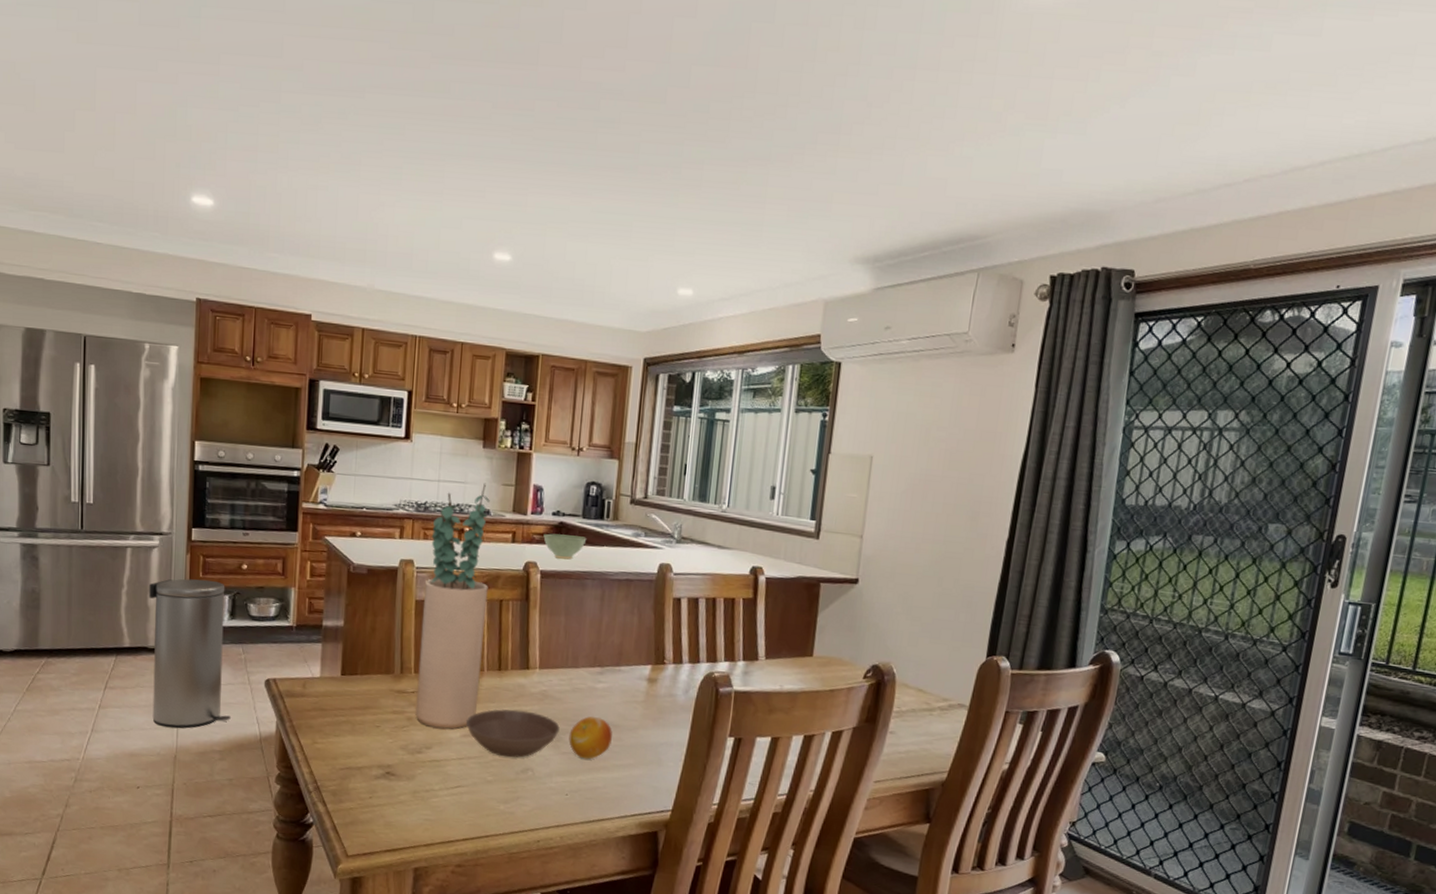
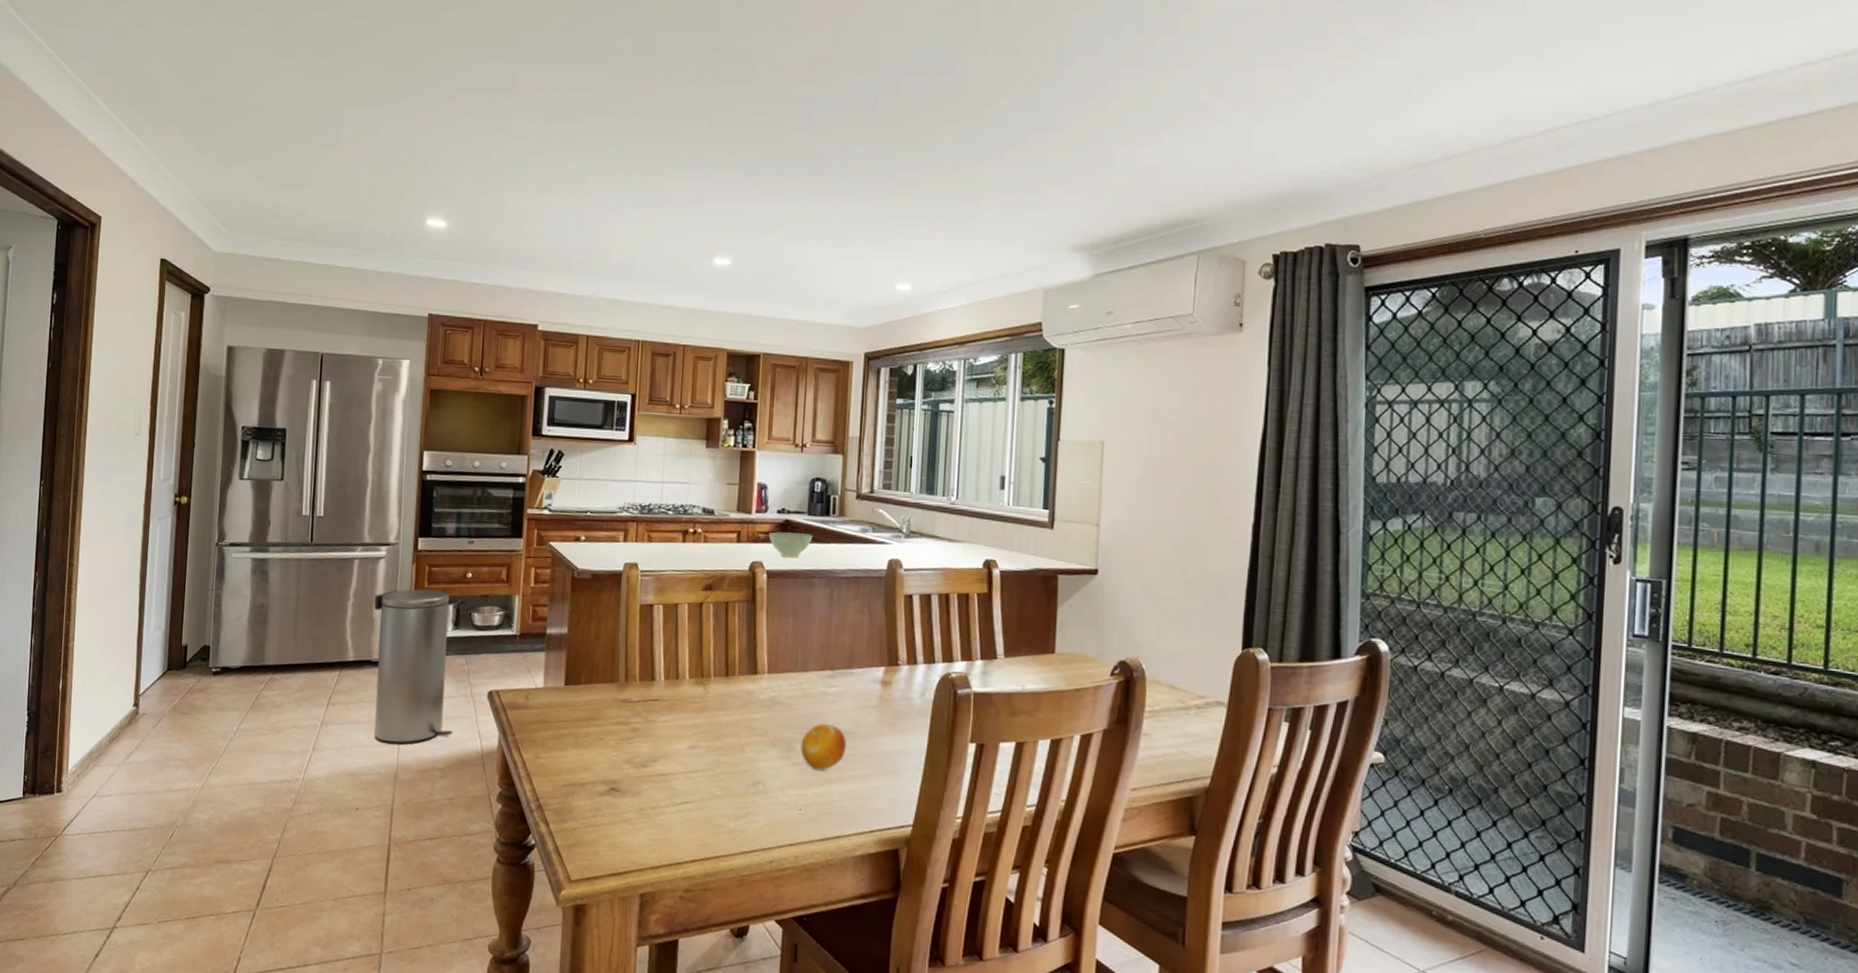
vase: present [415,483,490,729] -> none [640,482,714,740]
bowl: present [466,708,560,758] -> none [693,717,791,770]

